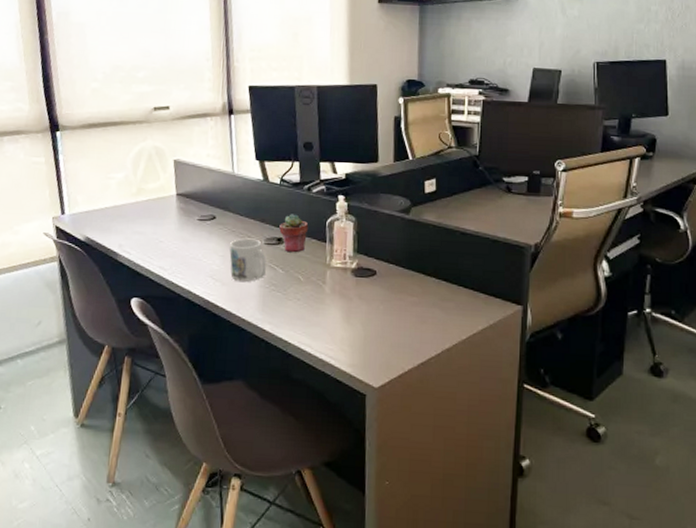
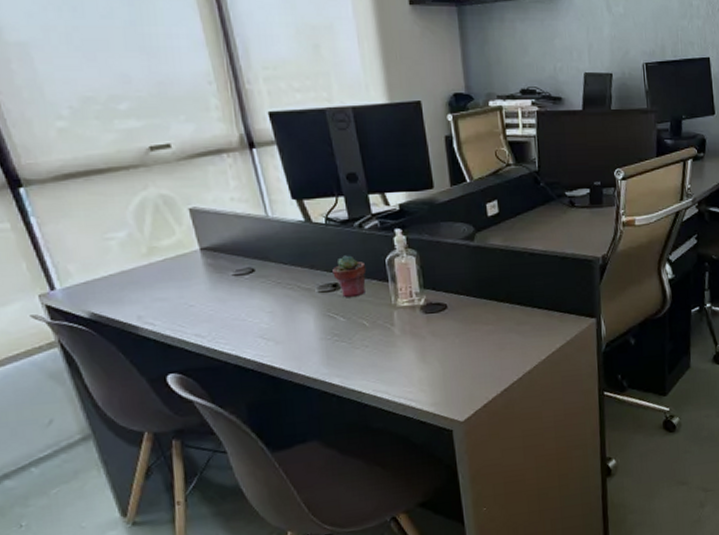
mug: present [229,238,267,282] -> none [277,288,326,338]

